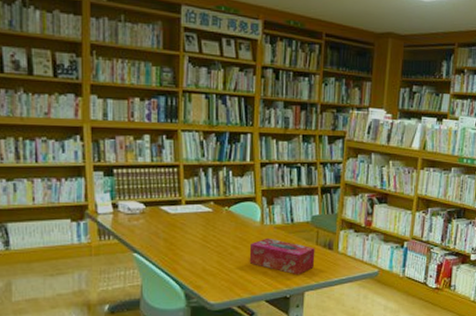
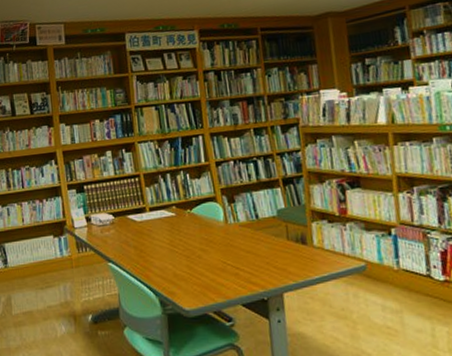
tissue box: present [249,237,315,275] -> none [217,237,289,275]

